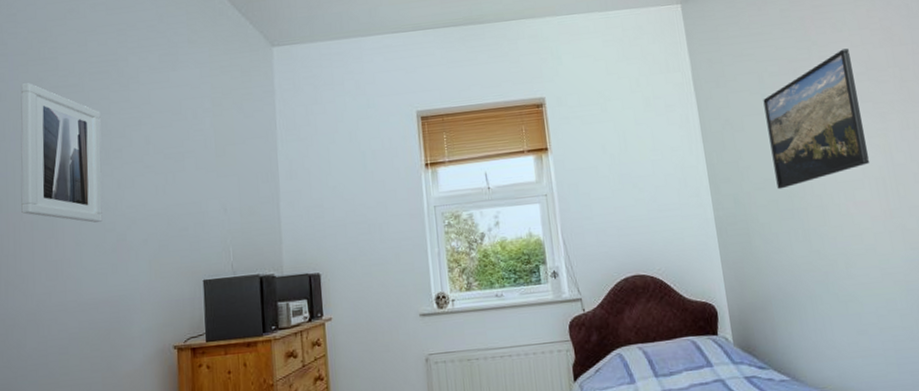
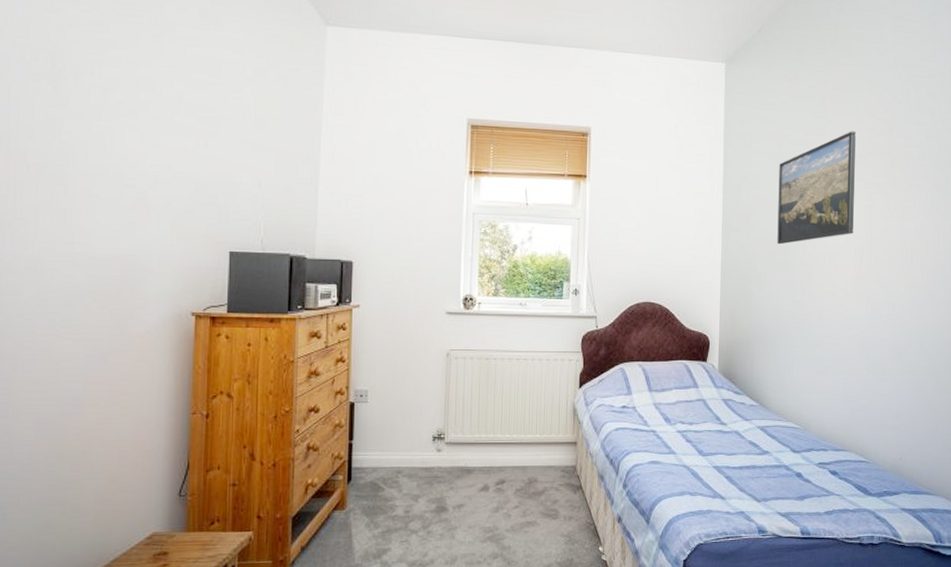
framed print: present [20,83,103,223] -> none [25,10,127,176]

